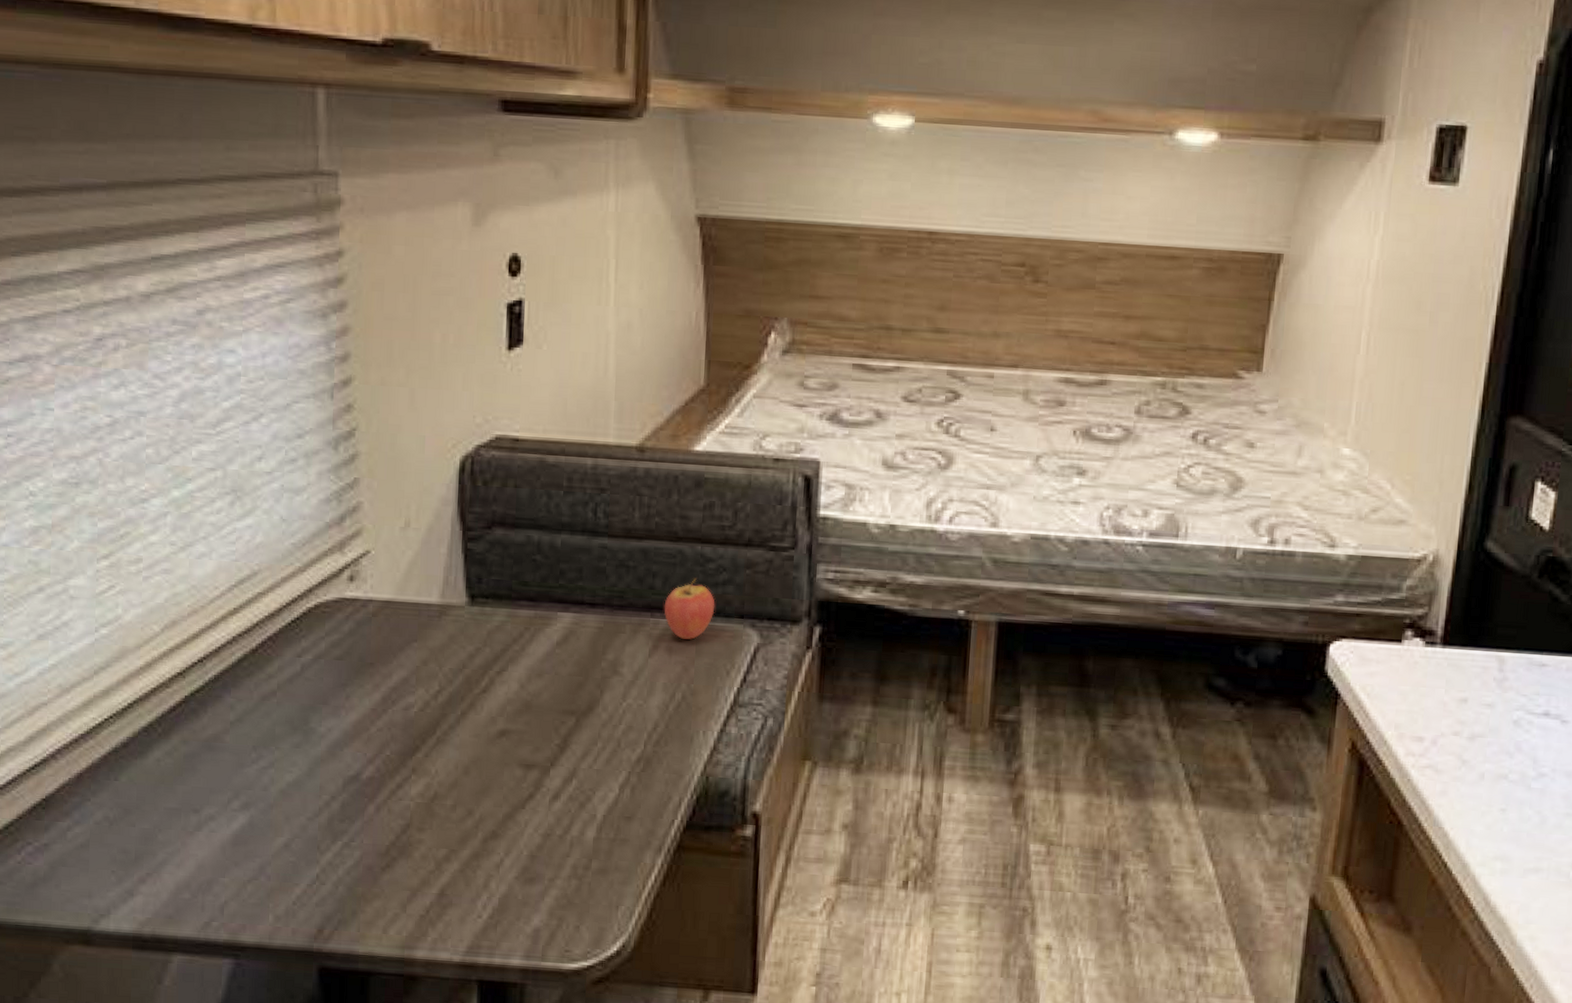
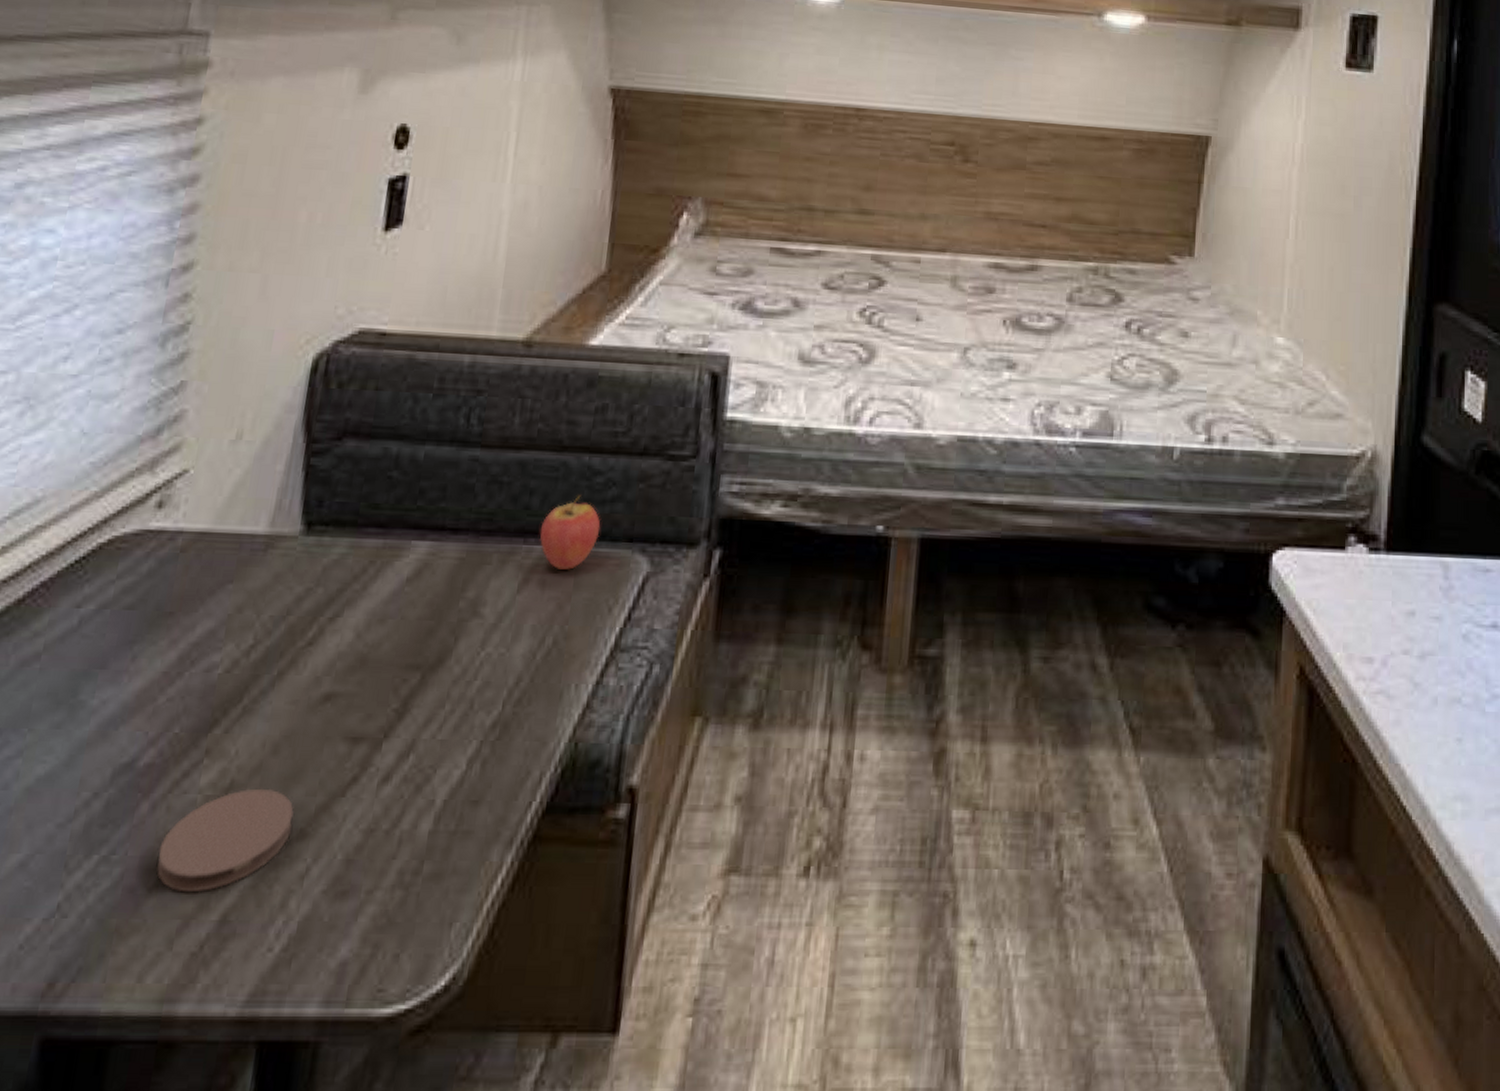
coaster: none [386,799,486,873] -> present [156,788,294,893]

